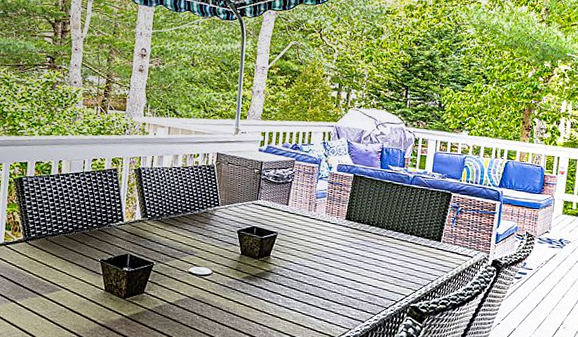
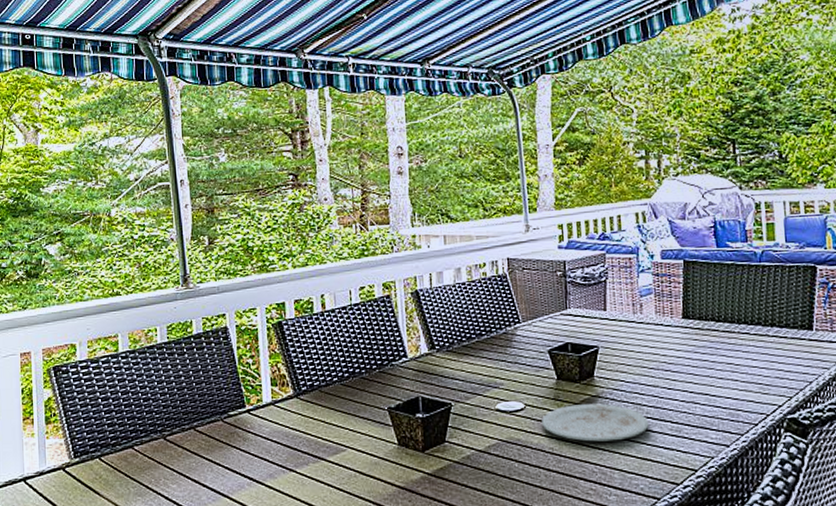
plate: none [223,275,307,308] -> present [542,403,649,442]

